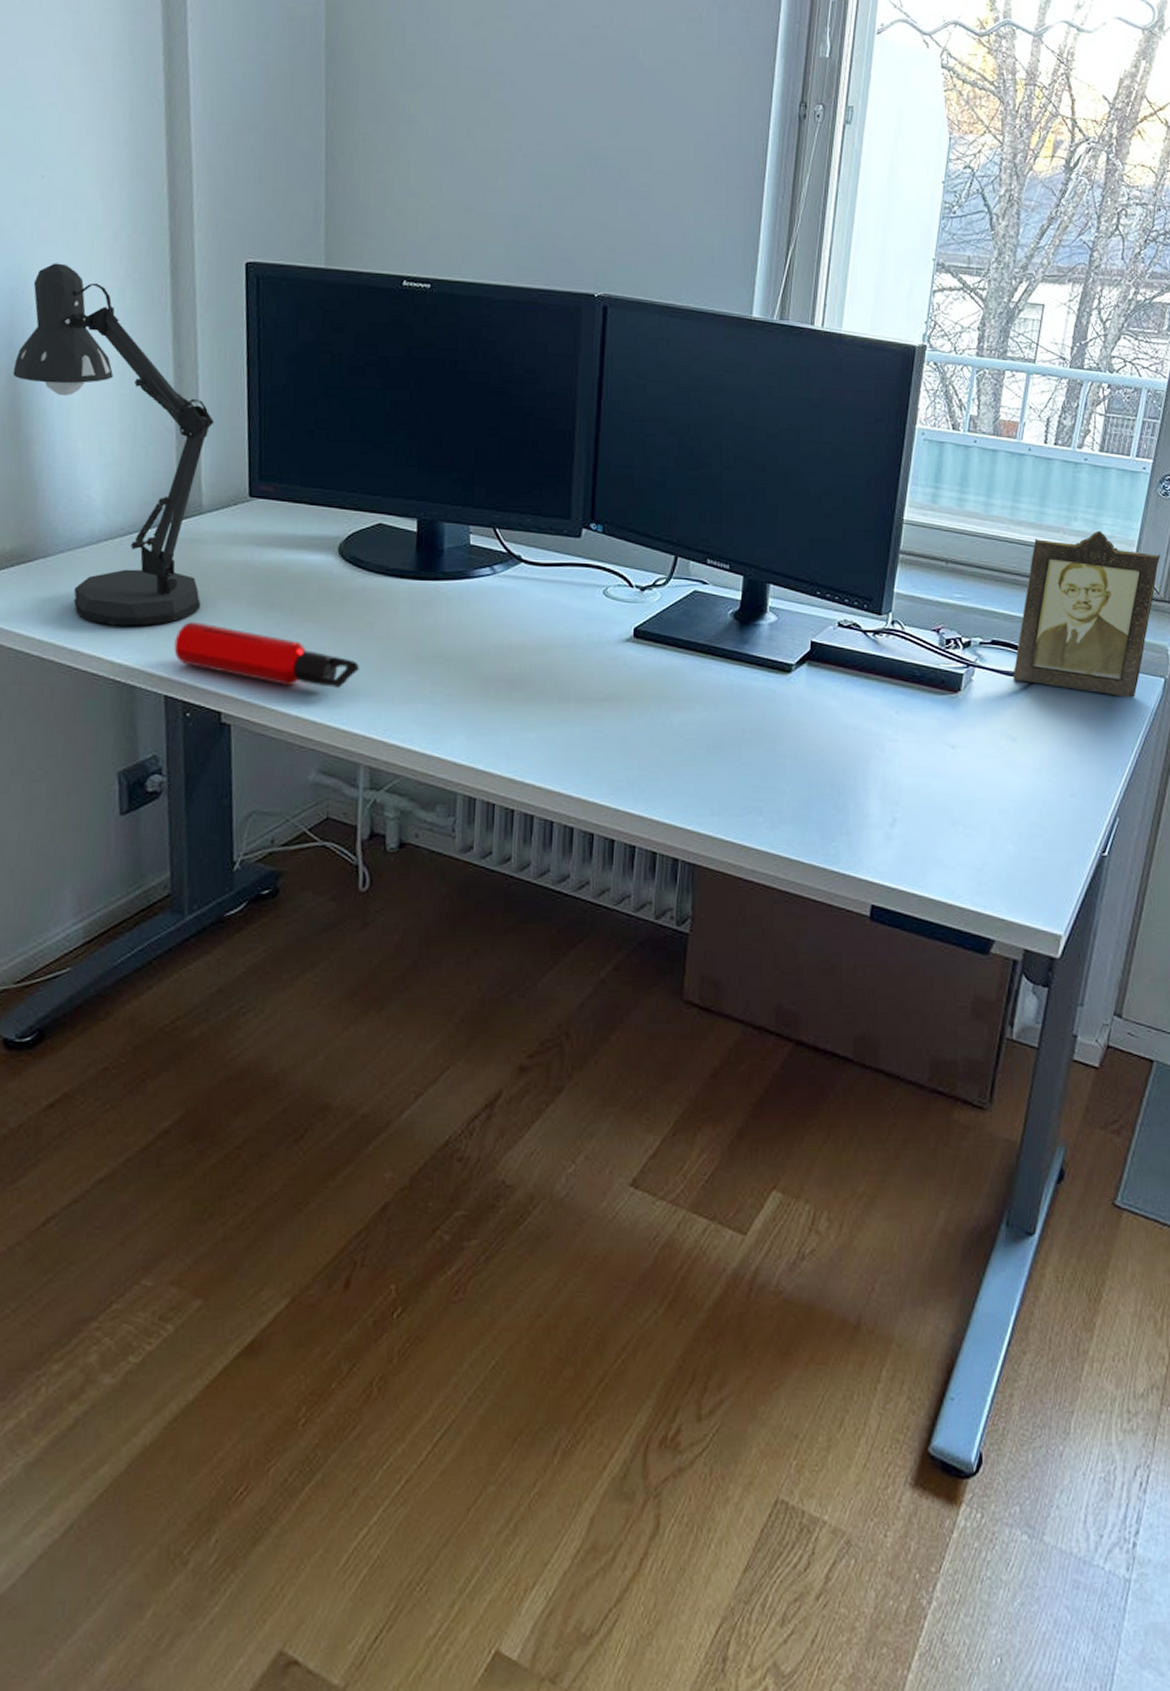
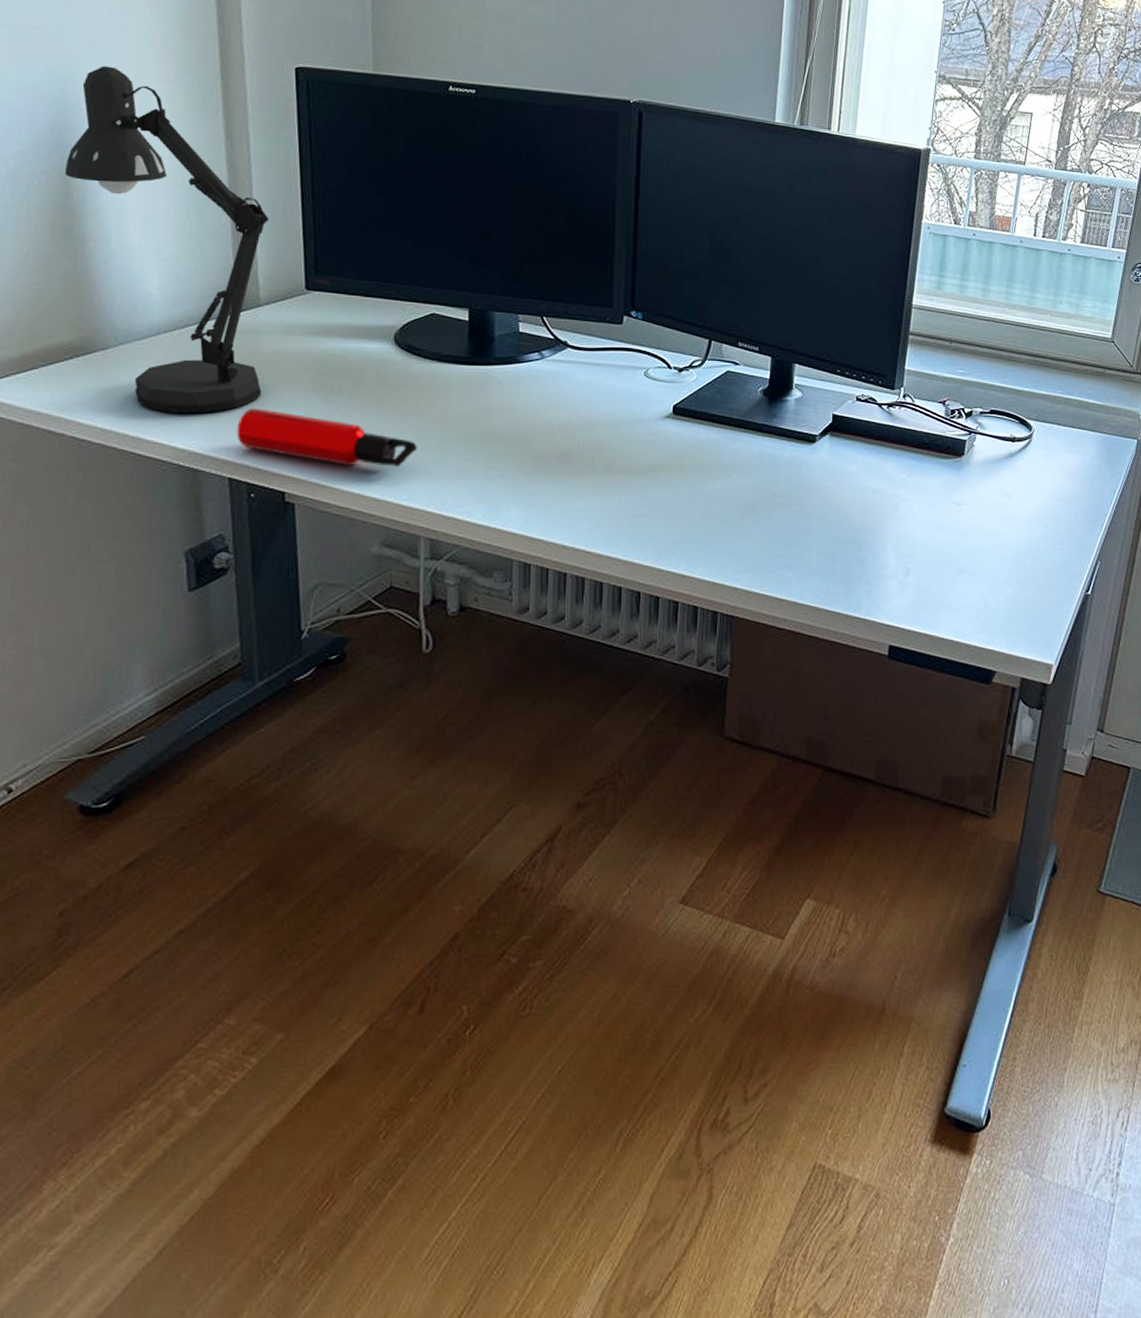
photo frame: present [1013,530,1160,698] -> none [1009,312,1133,457]

